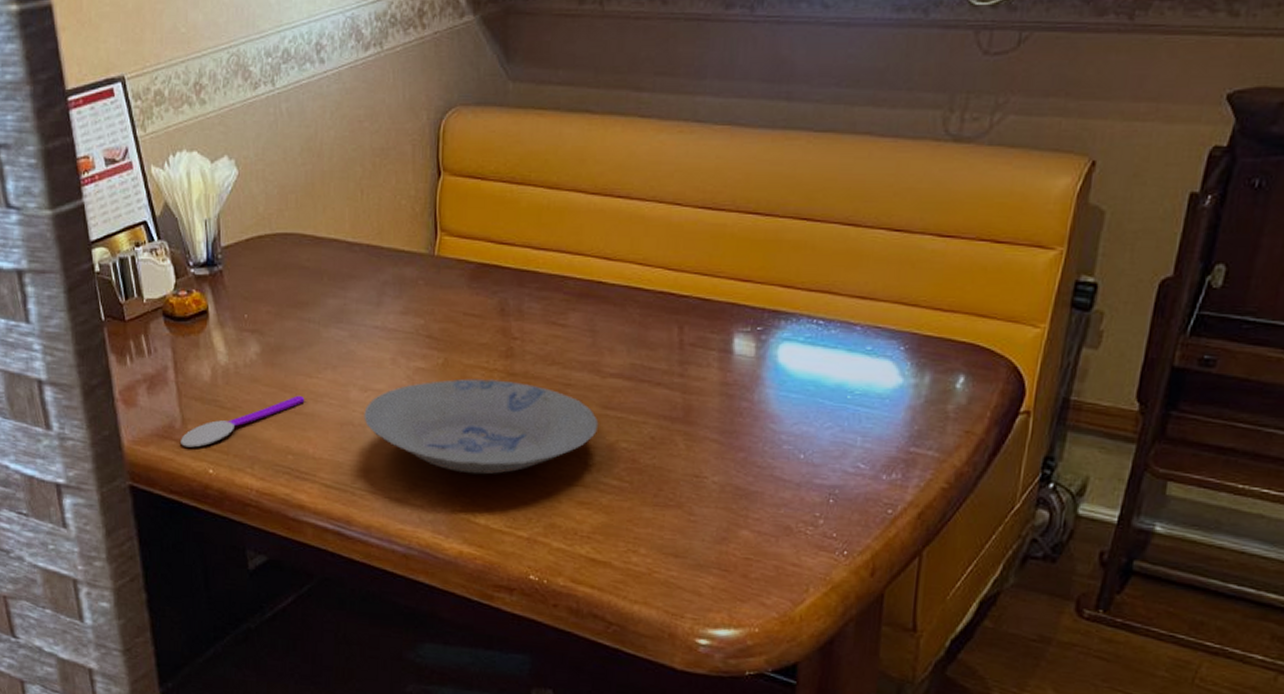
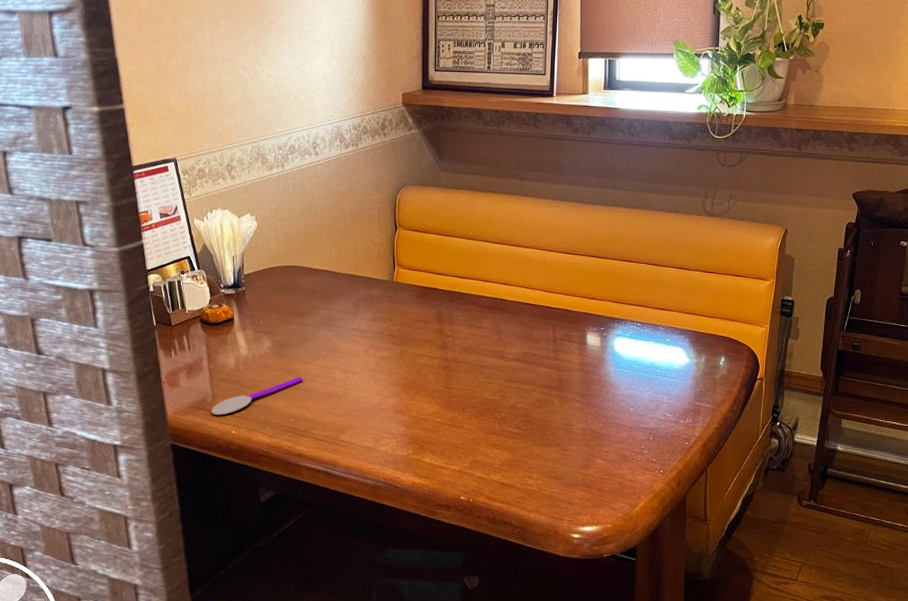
bowl: present [364,378,599,475] -> none [345,363,504,428]

